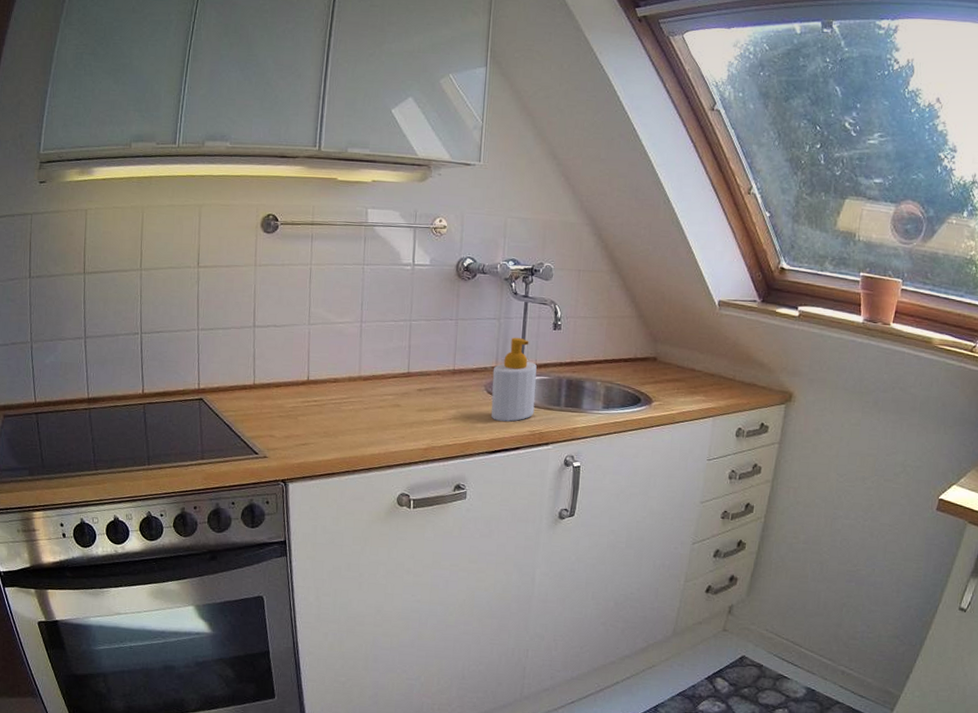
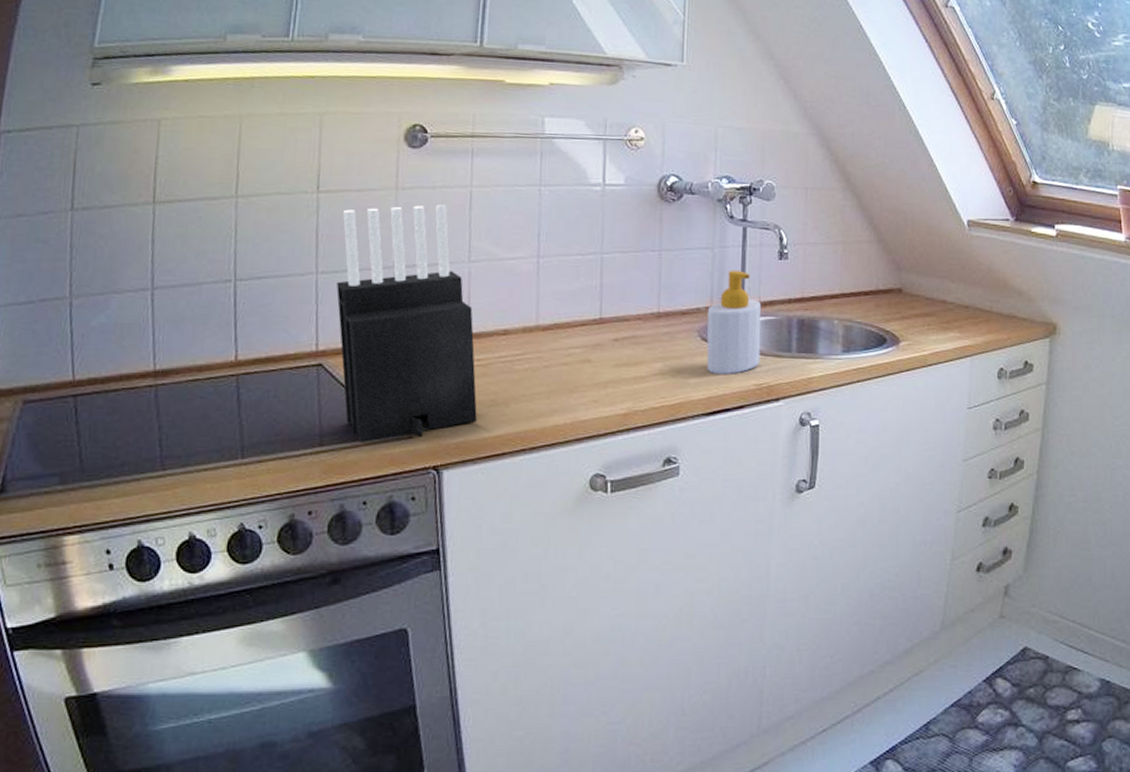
knife block: none [212,278,314,459] -> present [336,203,477,442]

